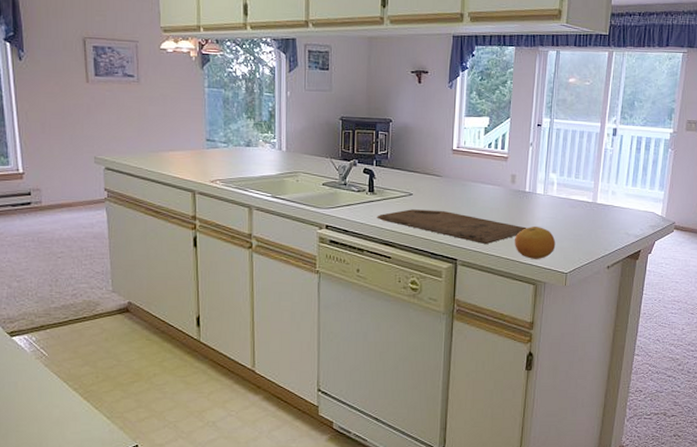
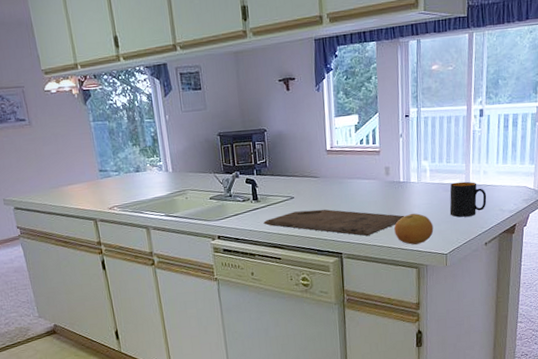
mug: none [574,199,613,236] -> present [449,181,487,217]

